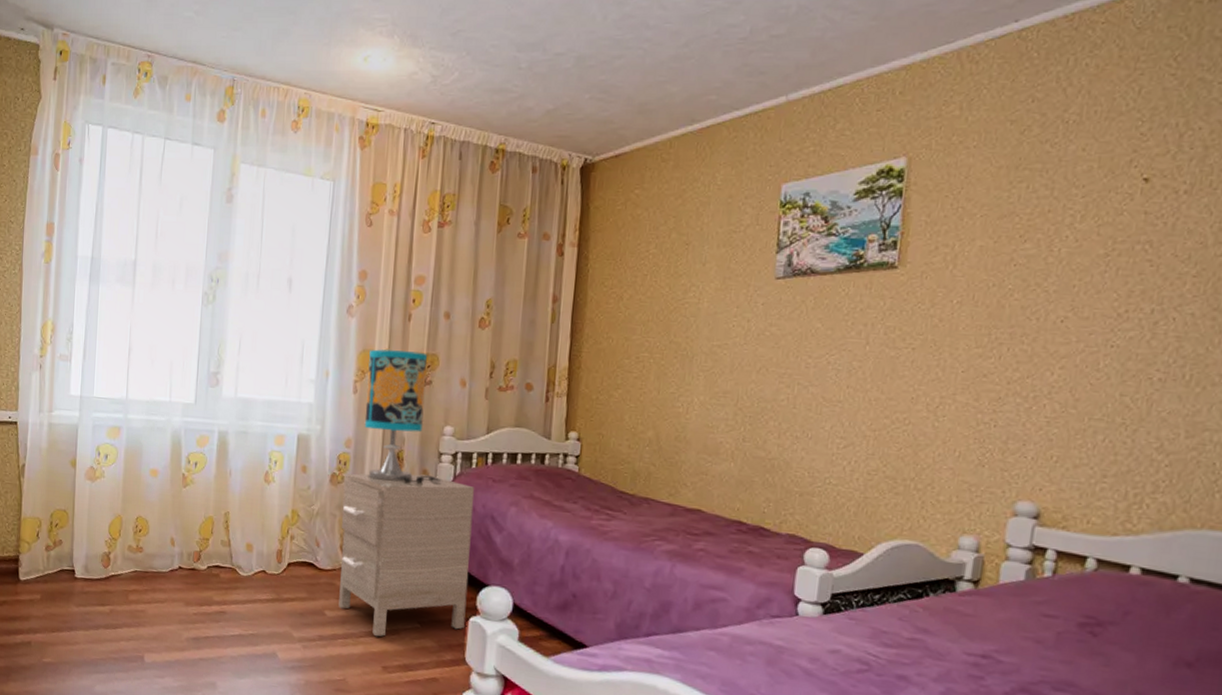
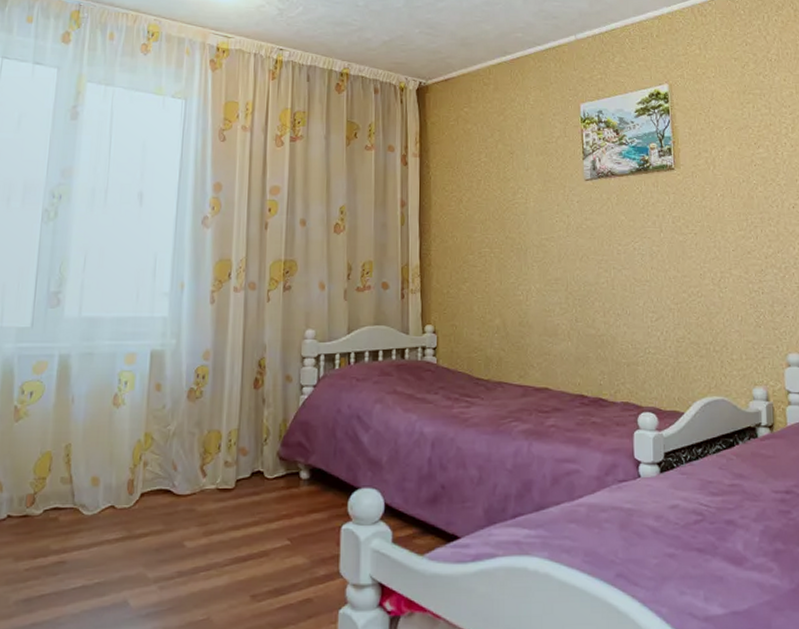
nightstand: present [338,473,475,637] -> none [200,381,340,563]
table lamp: present [364,349,442,484] -> none [223,258,306,392]

